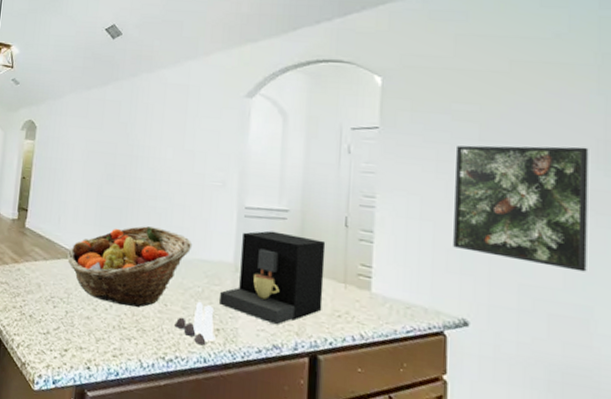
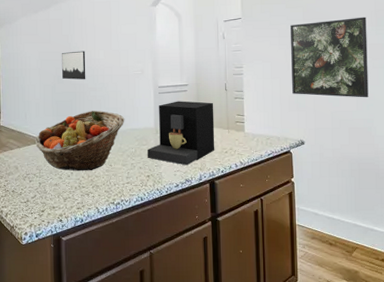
wall art: none [112,144,148,184] -> present [61,51,86,80]
salt and pepper shaker set: present [174,302,216,346] -> none [118,159,147,189]

